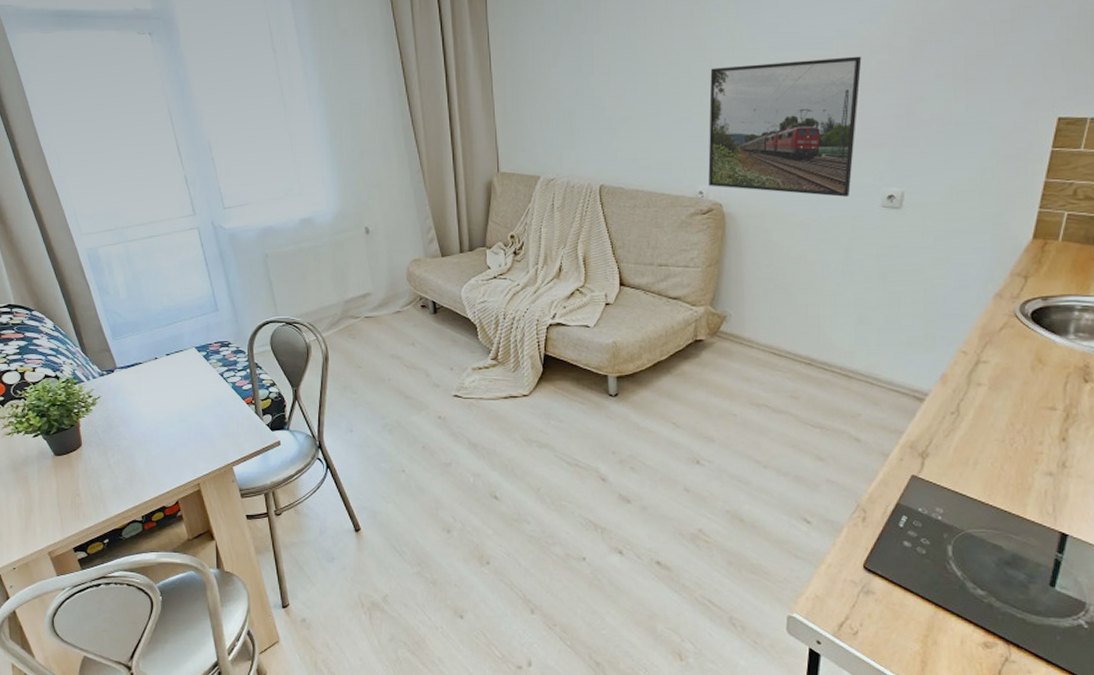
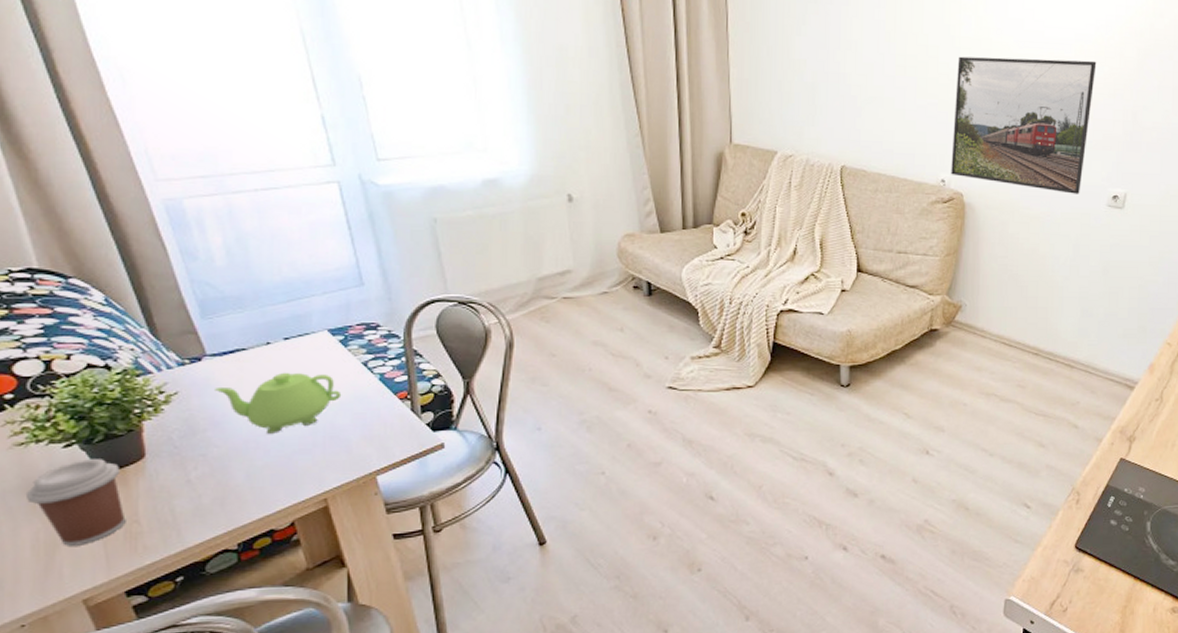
coffee cup: none [13,446,72,511] -> present [27,459,126,546]
teapot: none [123,381,207,430] -> present [215,372,342,434]

